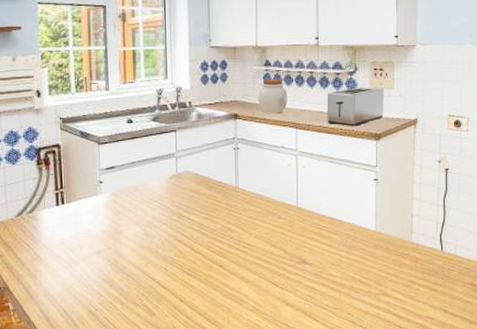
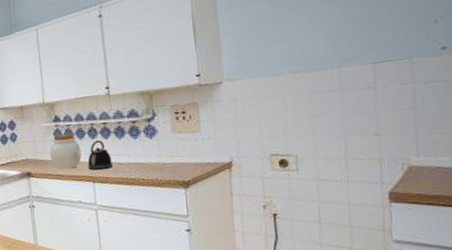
kettle: none [293,88,315,117] -> present [87,140,113,170]
toaster: present [327,87,385,127] -> none [124,132,191,176]

